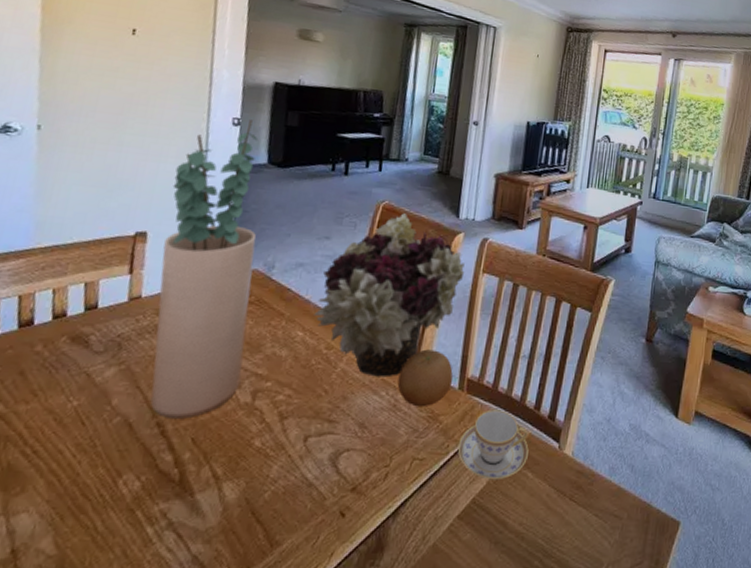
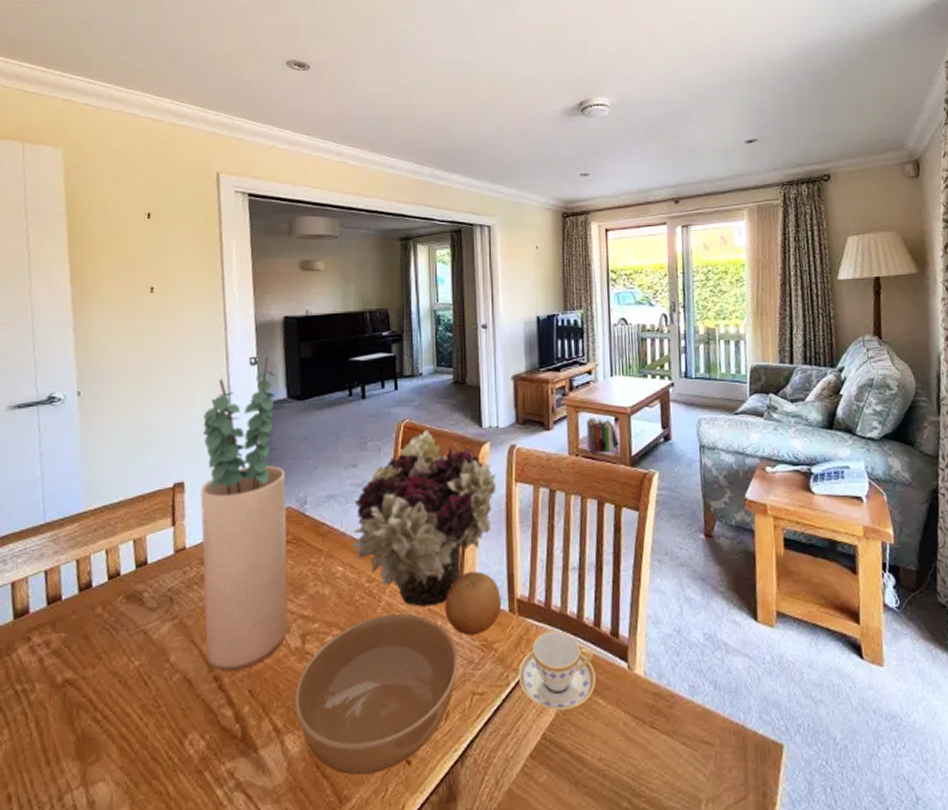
bowl: none [236,381,405,524] -> present [293,614,458,776]
books: none [554,223,585,257] -> present [586,417,621,454]

